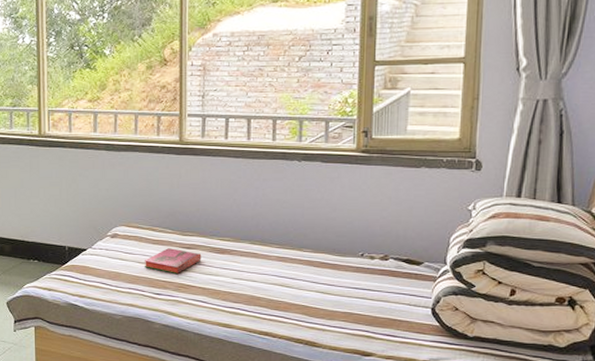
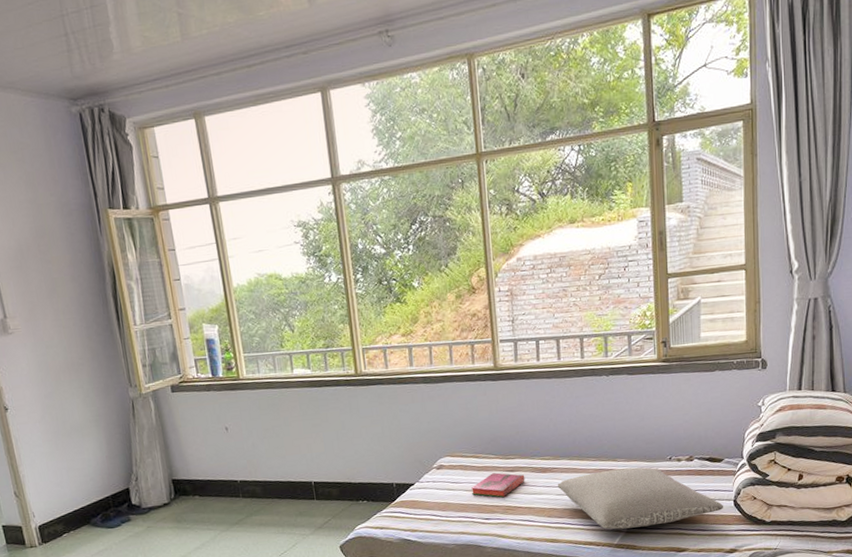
pillow: none [235,259,419,324] -> present [557,467,723,530]

